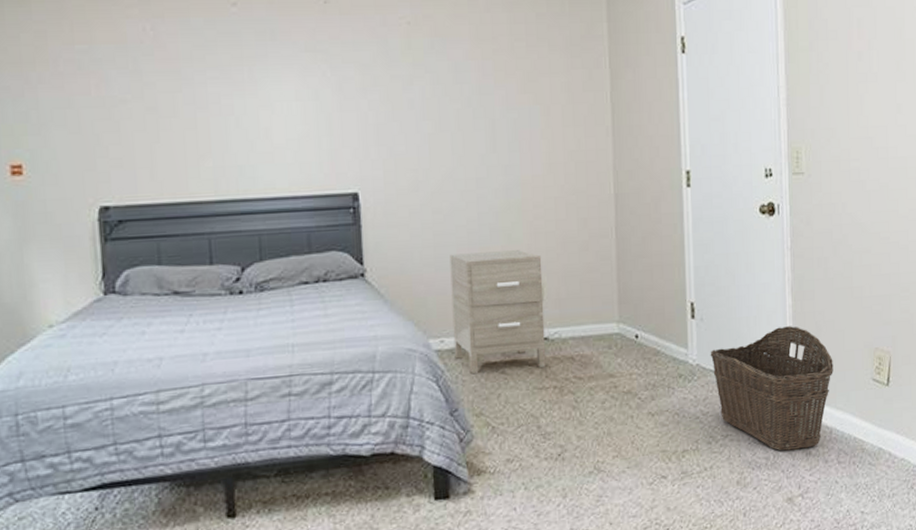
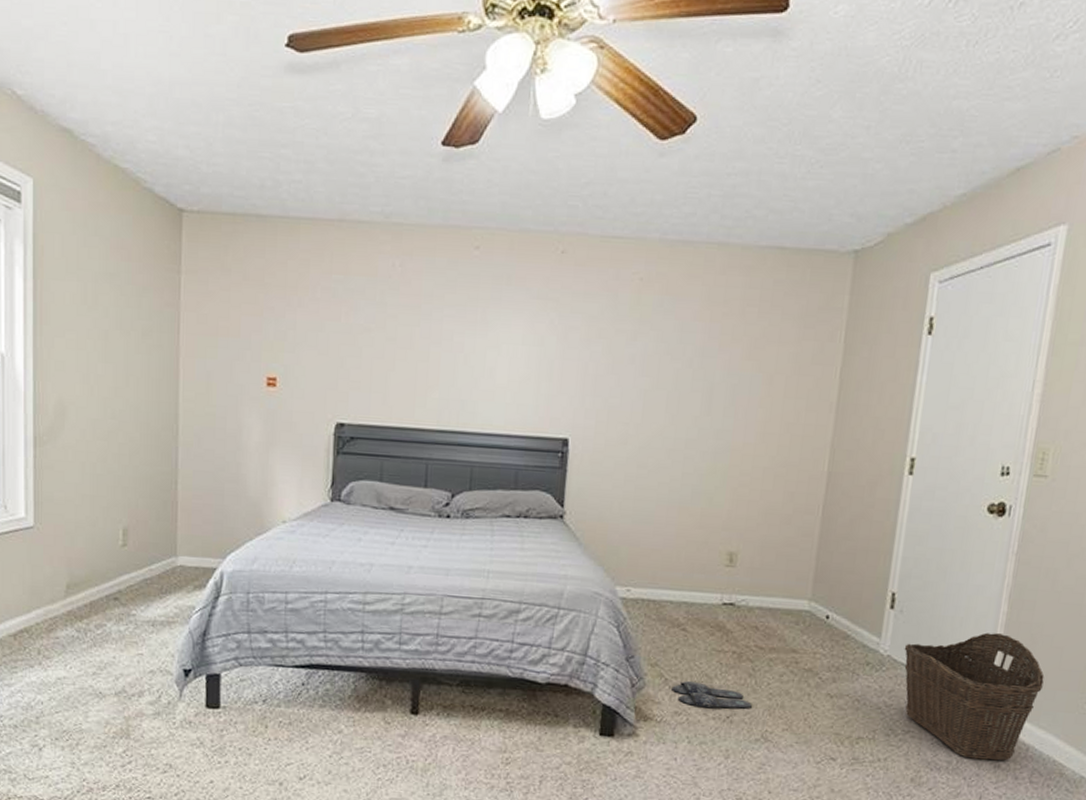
nightstand: present [449,250,546,375] -> none [638,509,741,632]
slippers: none [500,424,580,451] -> present [671,681,752,709]

